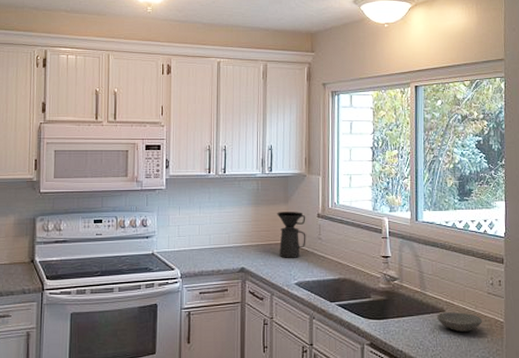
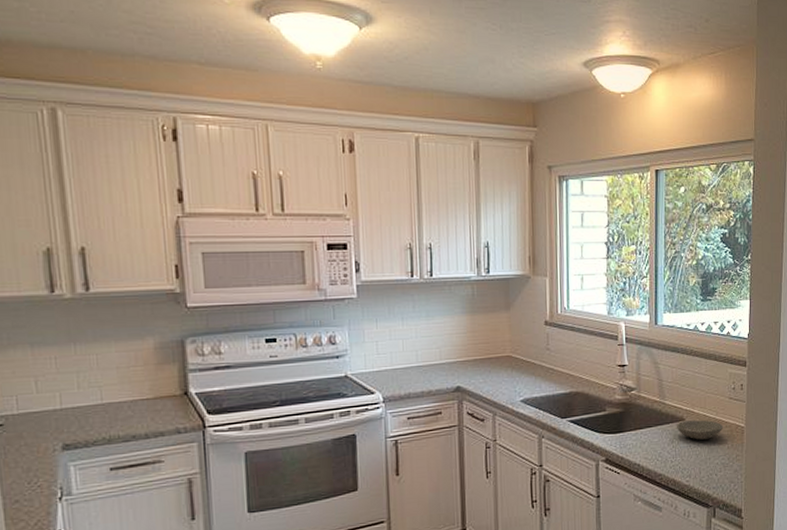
coffee maker: present [277,212,306,258] -> none [497,319,533,373]

